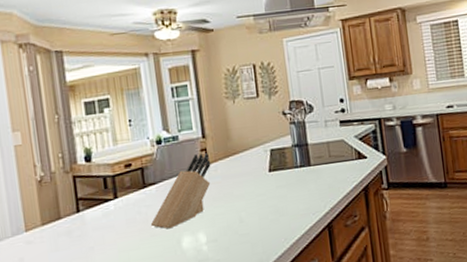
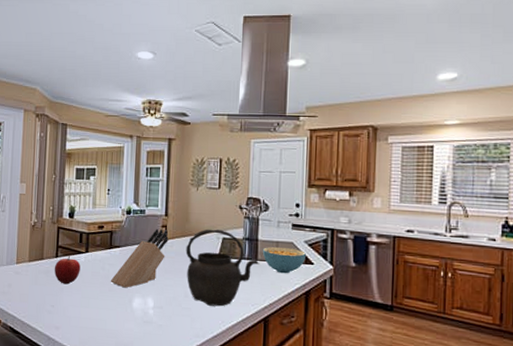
fruit: none [77,207,112,242] -> present [54,256,81,285]
kettle: none [232,141,313,226] -> present [186,229,259,307]
cereal bowl: none [314,145,359,175] -> present [262,246,306,274]

